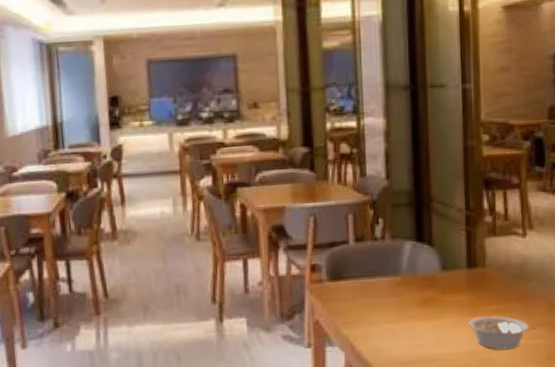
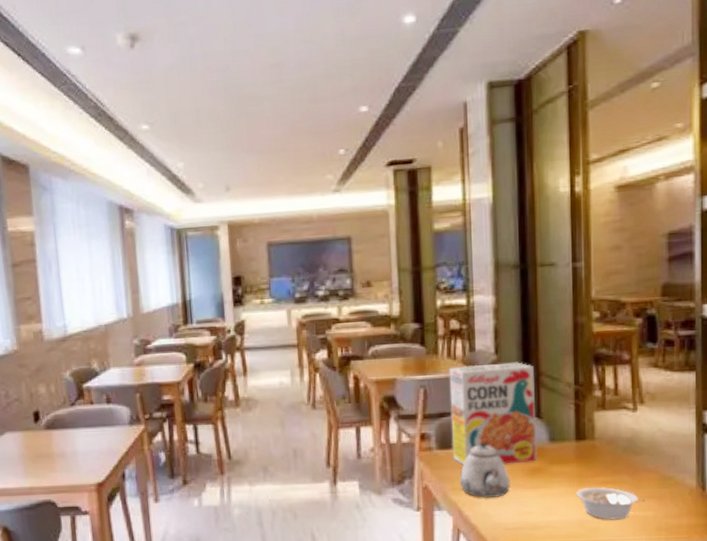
cereal box: none [339,187,430,297] -> present [449,362,538,465]
teapot: none [351,273,403,332] -> present [459,443,511,499]

